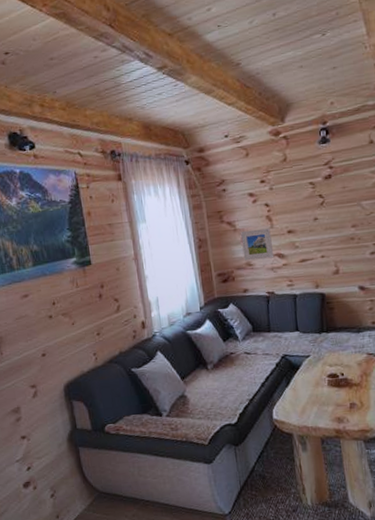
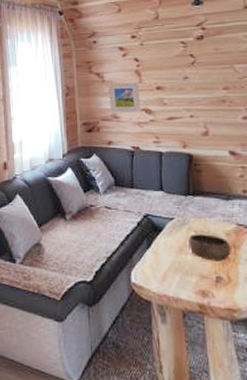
bowl: none [324,366,363,390] -> present [188,234,231,261]

